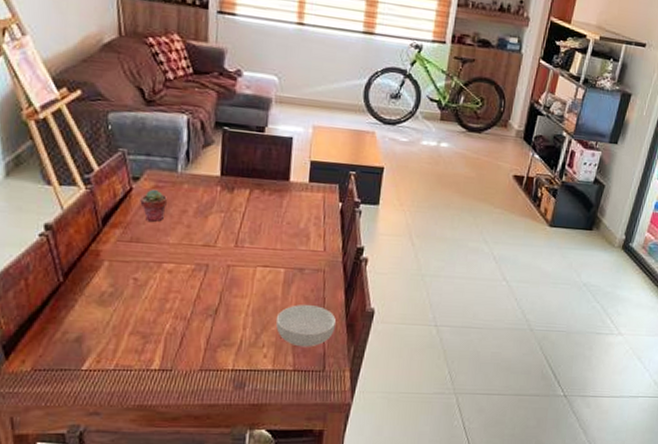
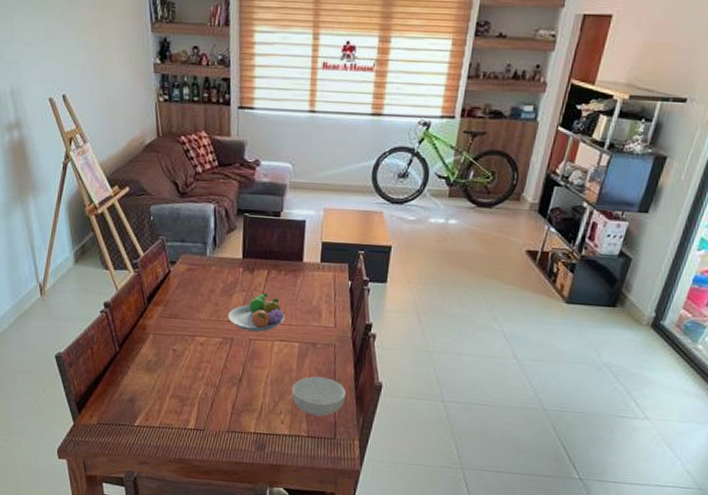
potted succulent: present [140,189,168,222] -> none [177,271,199,300]
fruit bowl: none [202,214,269,257] -> present [228,292,285,332]

